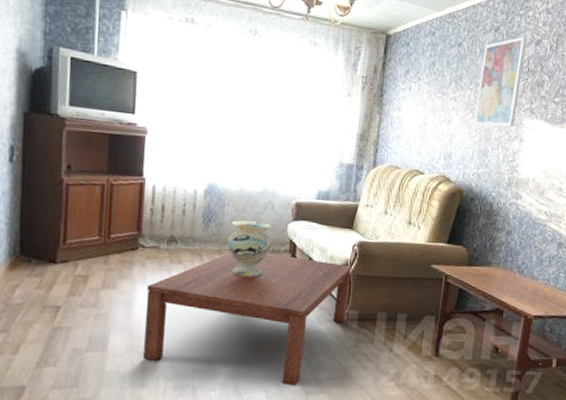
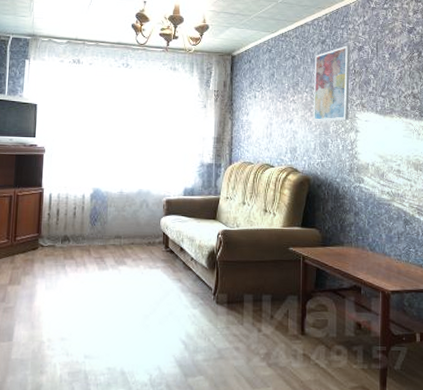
coffee table: present [142,252,353,386] -> none [42,245,219,369]
decorative vase: present [227,220,272,277] -> none [111,218,148,268]

